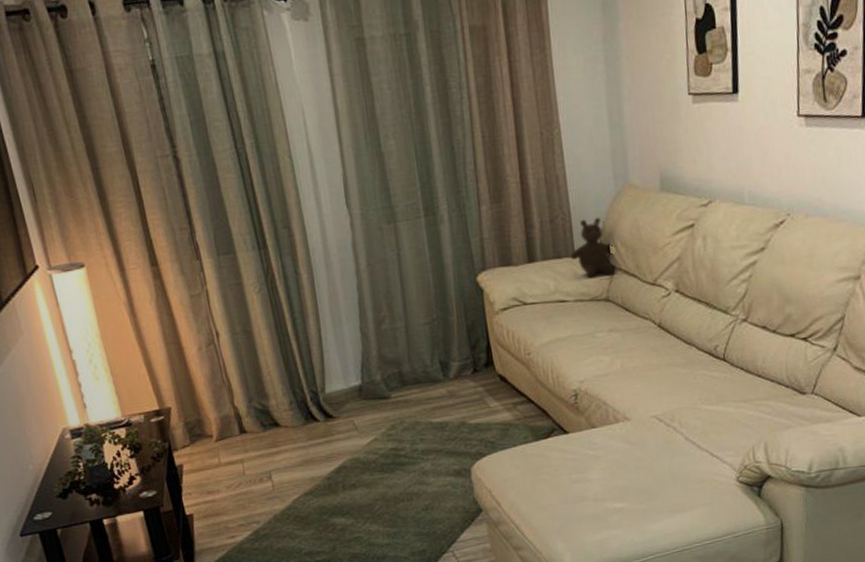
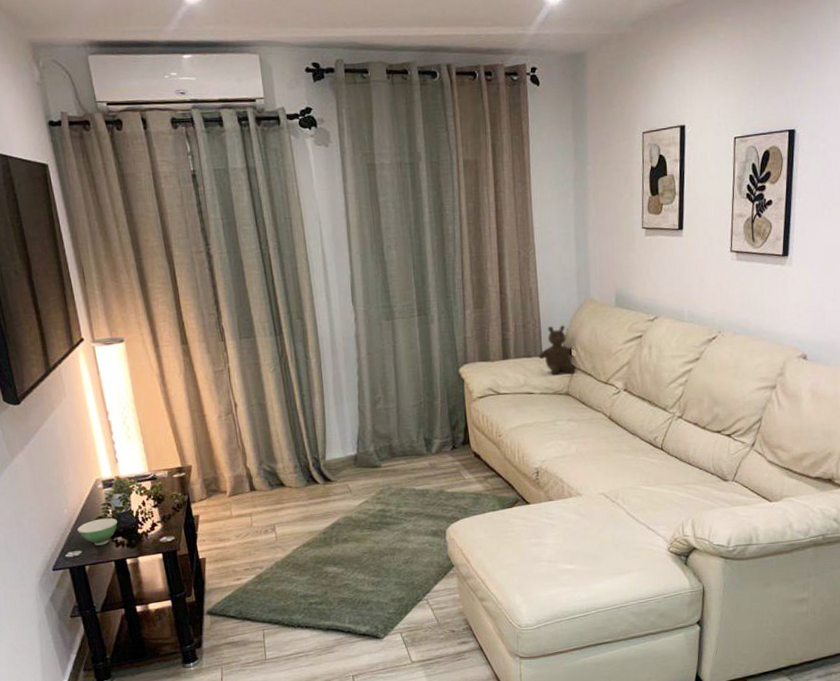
bowl: none [44,472,91,505] -> present [77,518,118,546]

